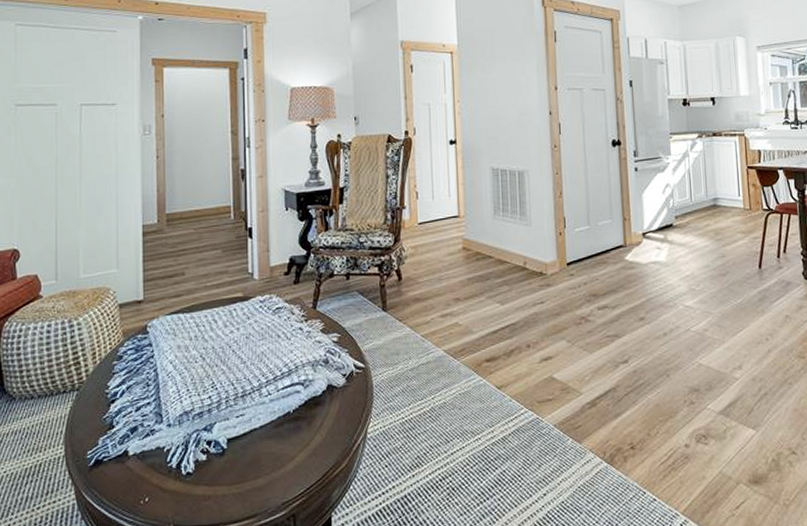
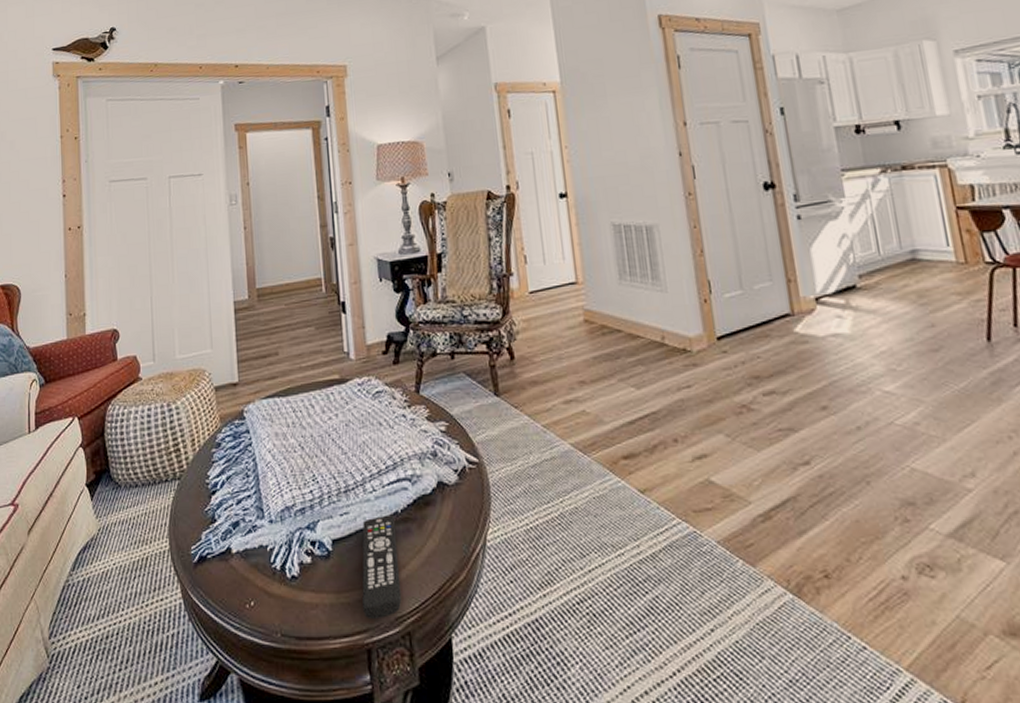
remote control: none [253,414,289,506] -> present [362,514,402,620]

